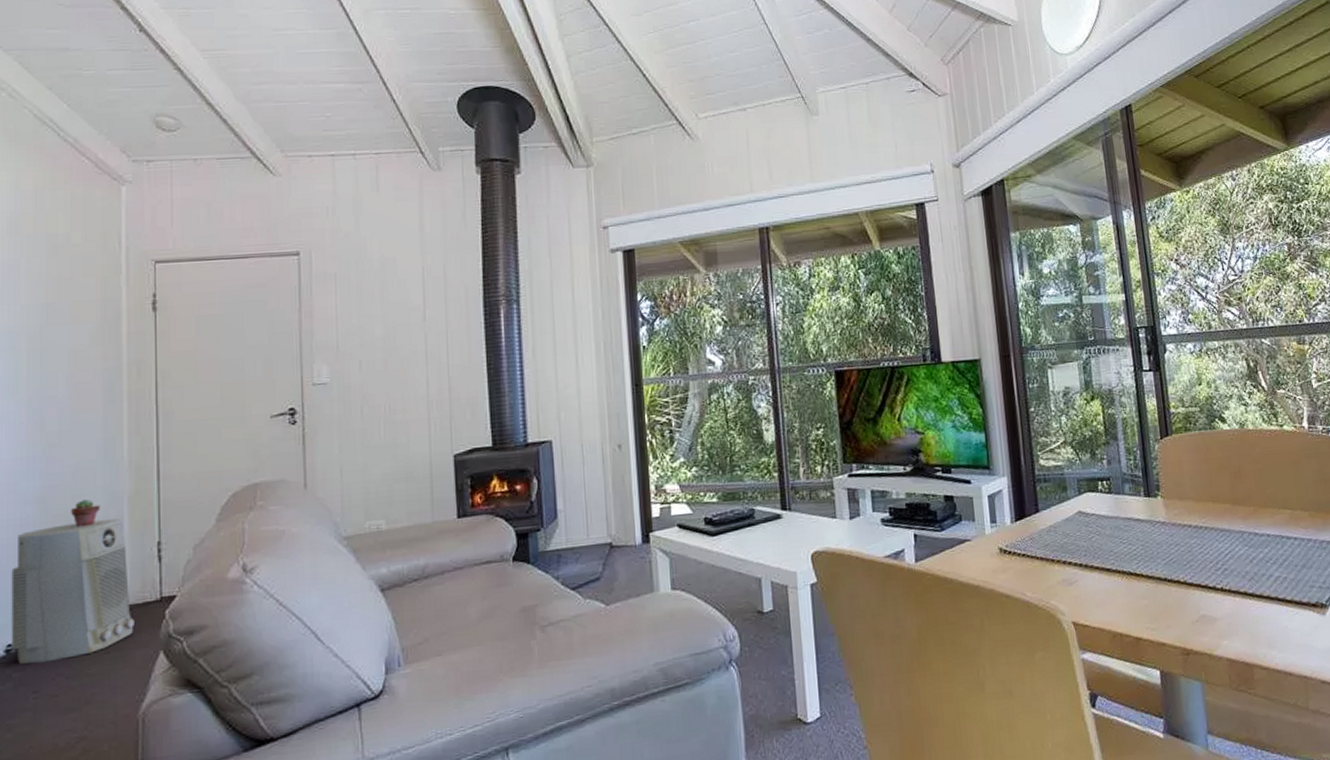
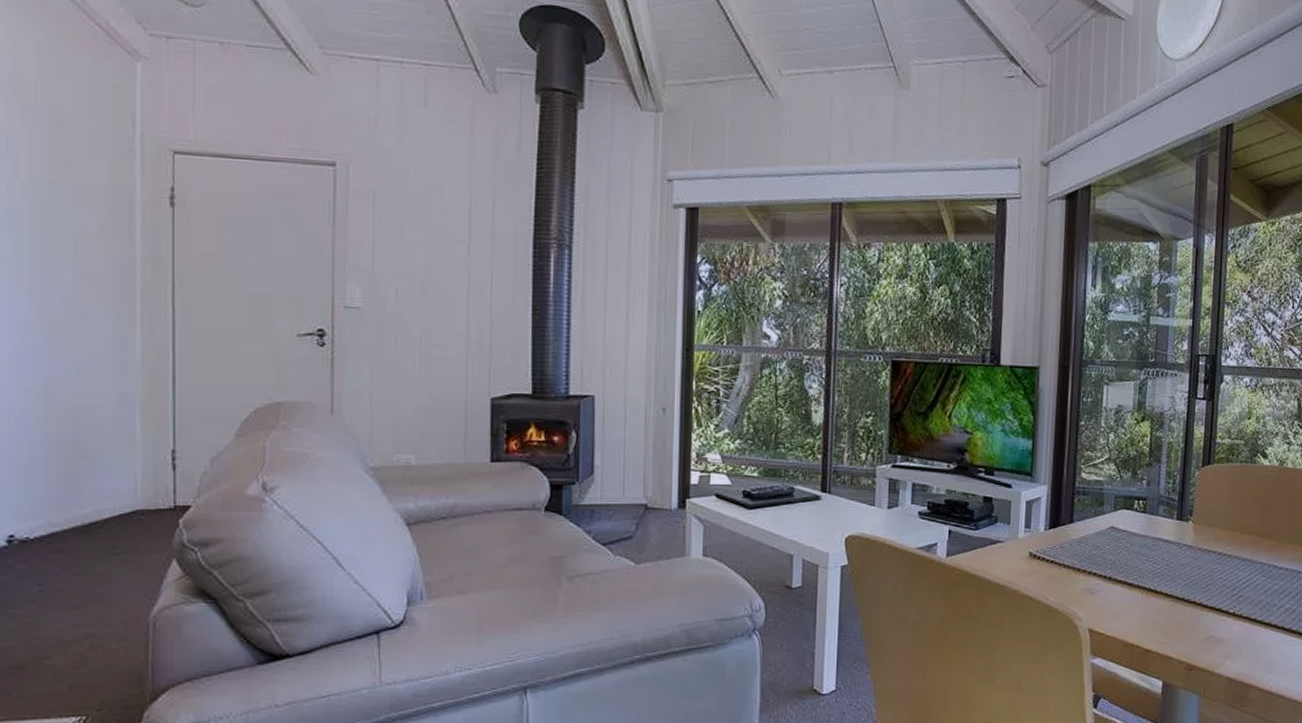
air purifier: present [11,517,134,664] -> none [13,420,146,557]
potted succulent: present [71,499,100,528] -> none [78,398,110,426]

